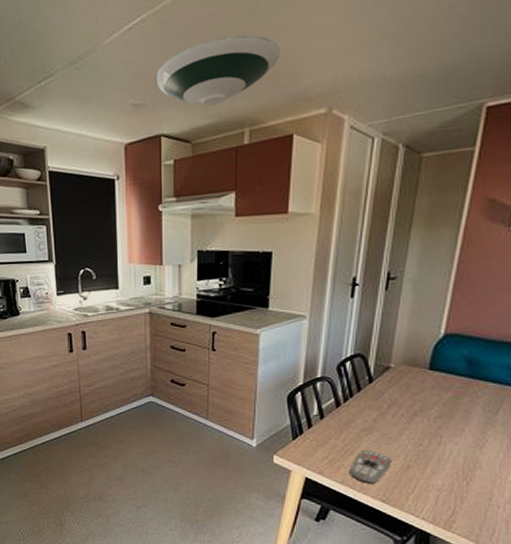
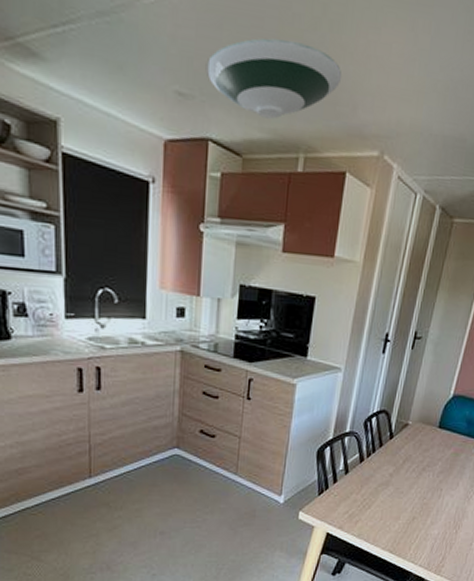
remote control: present [349,449,392,484] -> none [365,503,401,536]

